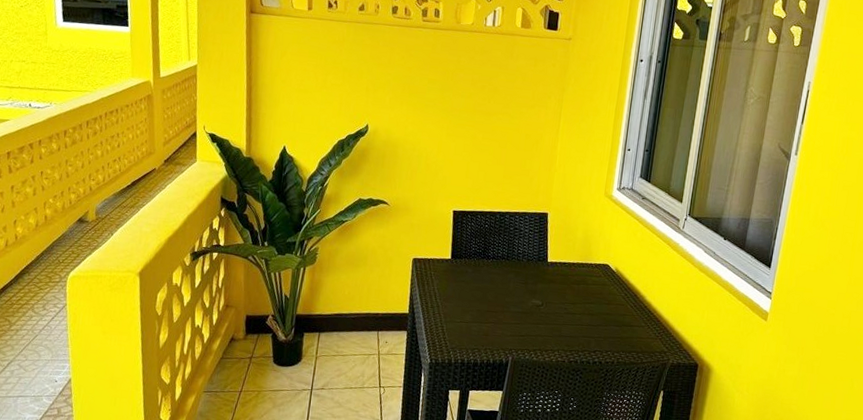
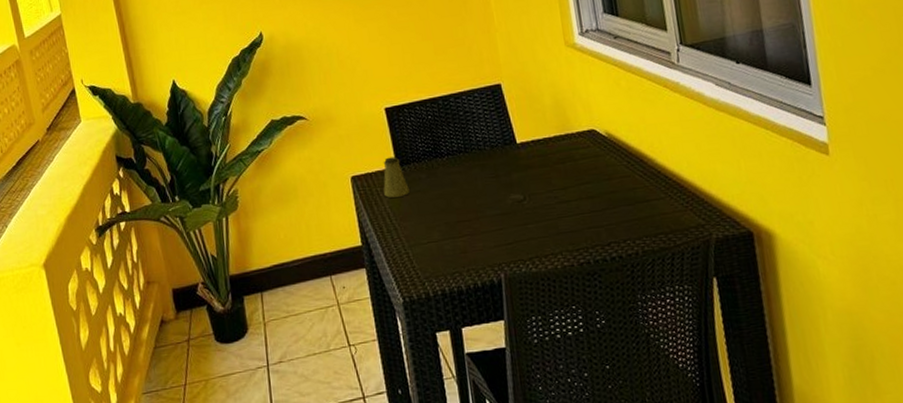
saltshaker: none [436,250,457,283] -> present [383,156,410,198]

